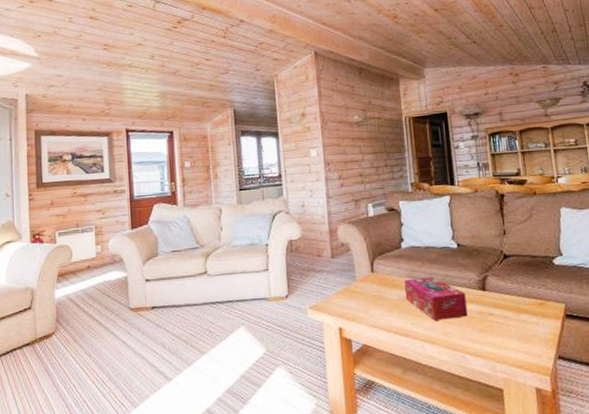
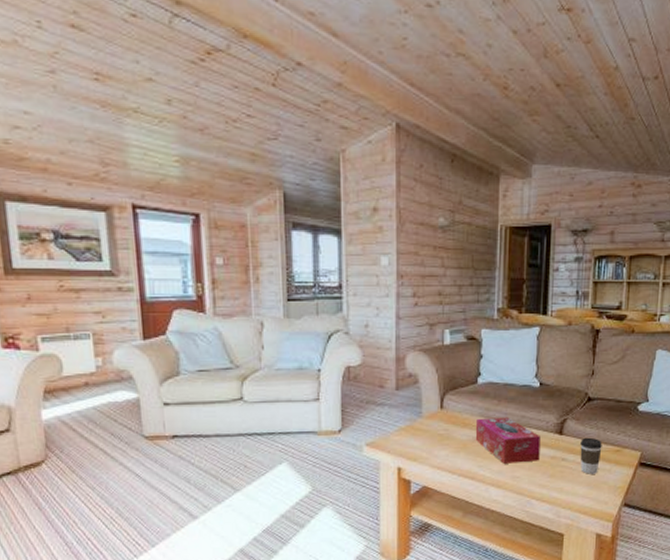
coffee cup: none [504,292,526,328] -> present [580,437,602,474]

